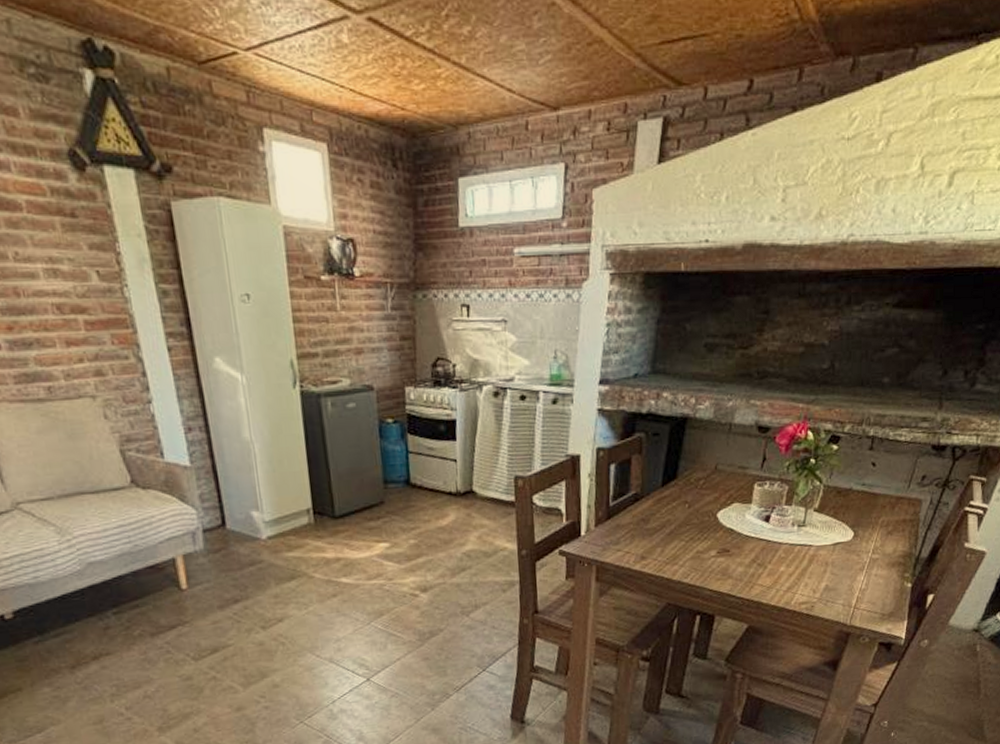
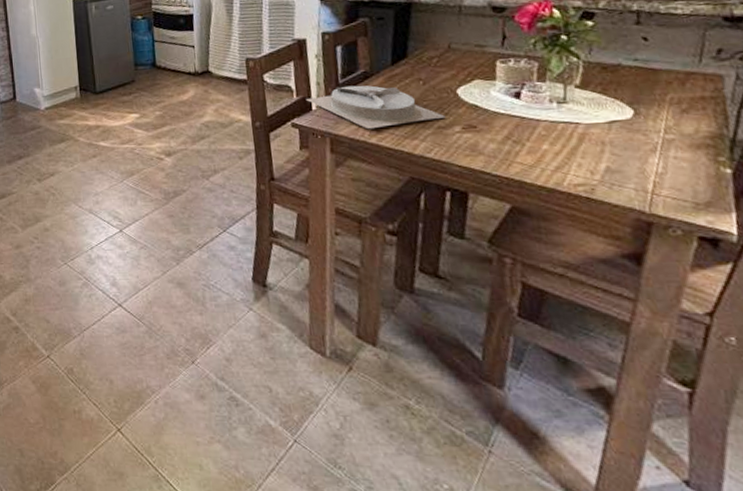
plate: none [576,508,704,556] -> present [307,85,446,130]

